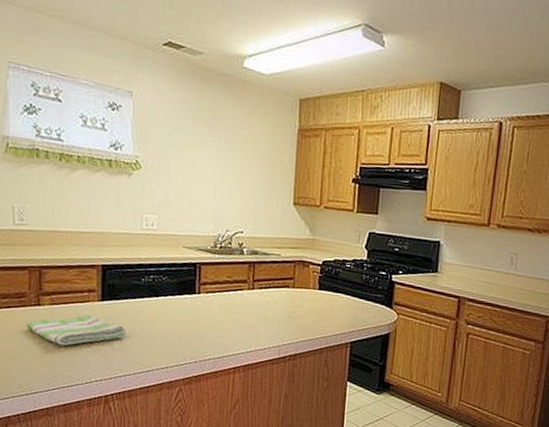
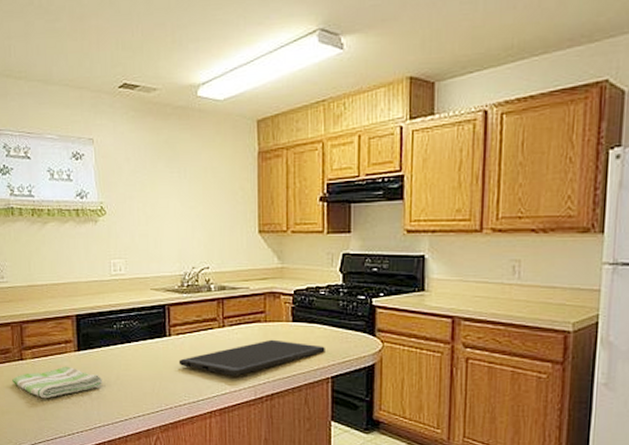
cutting board: none [206,304,347,336] -> present [178,339,325,376]

